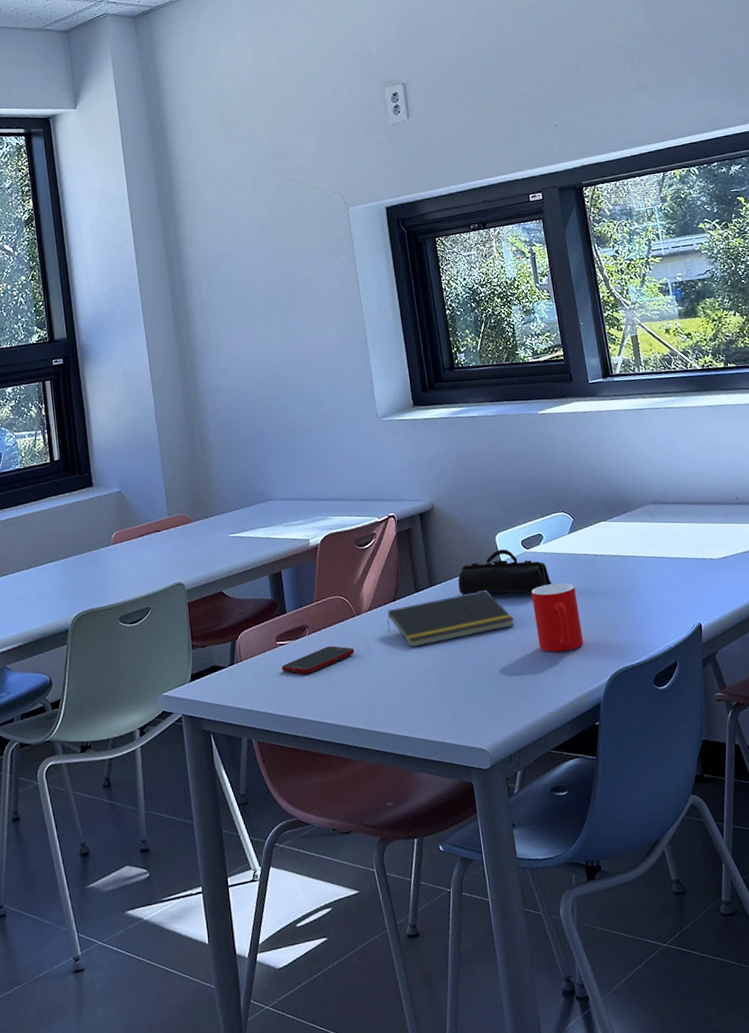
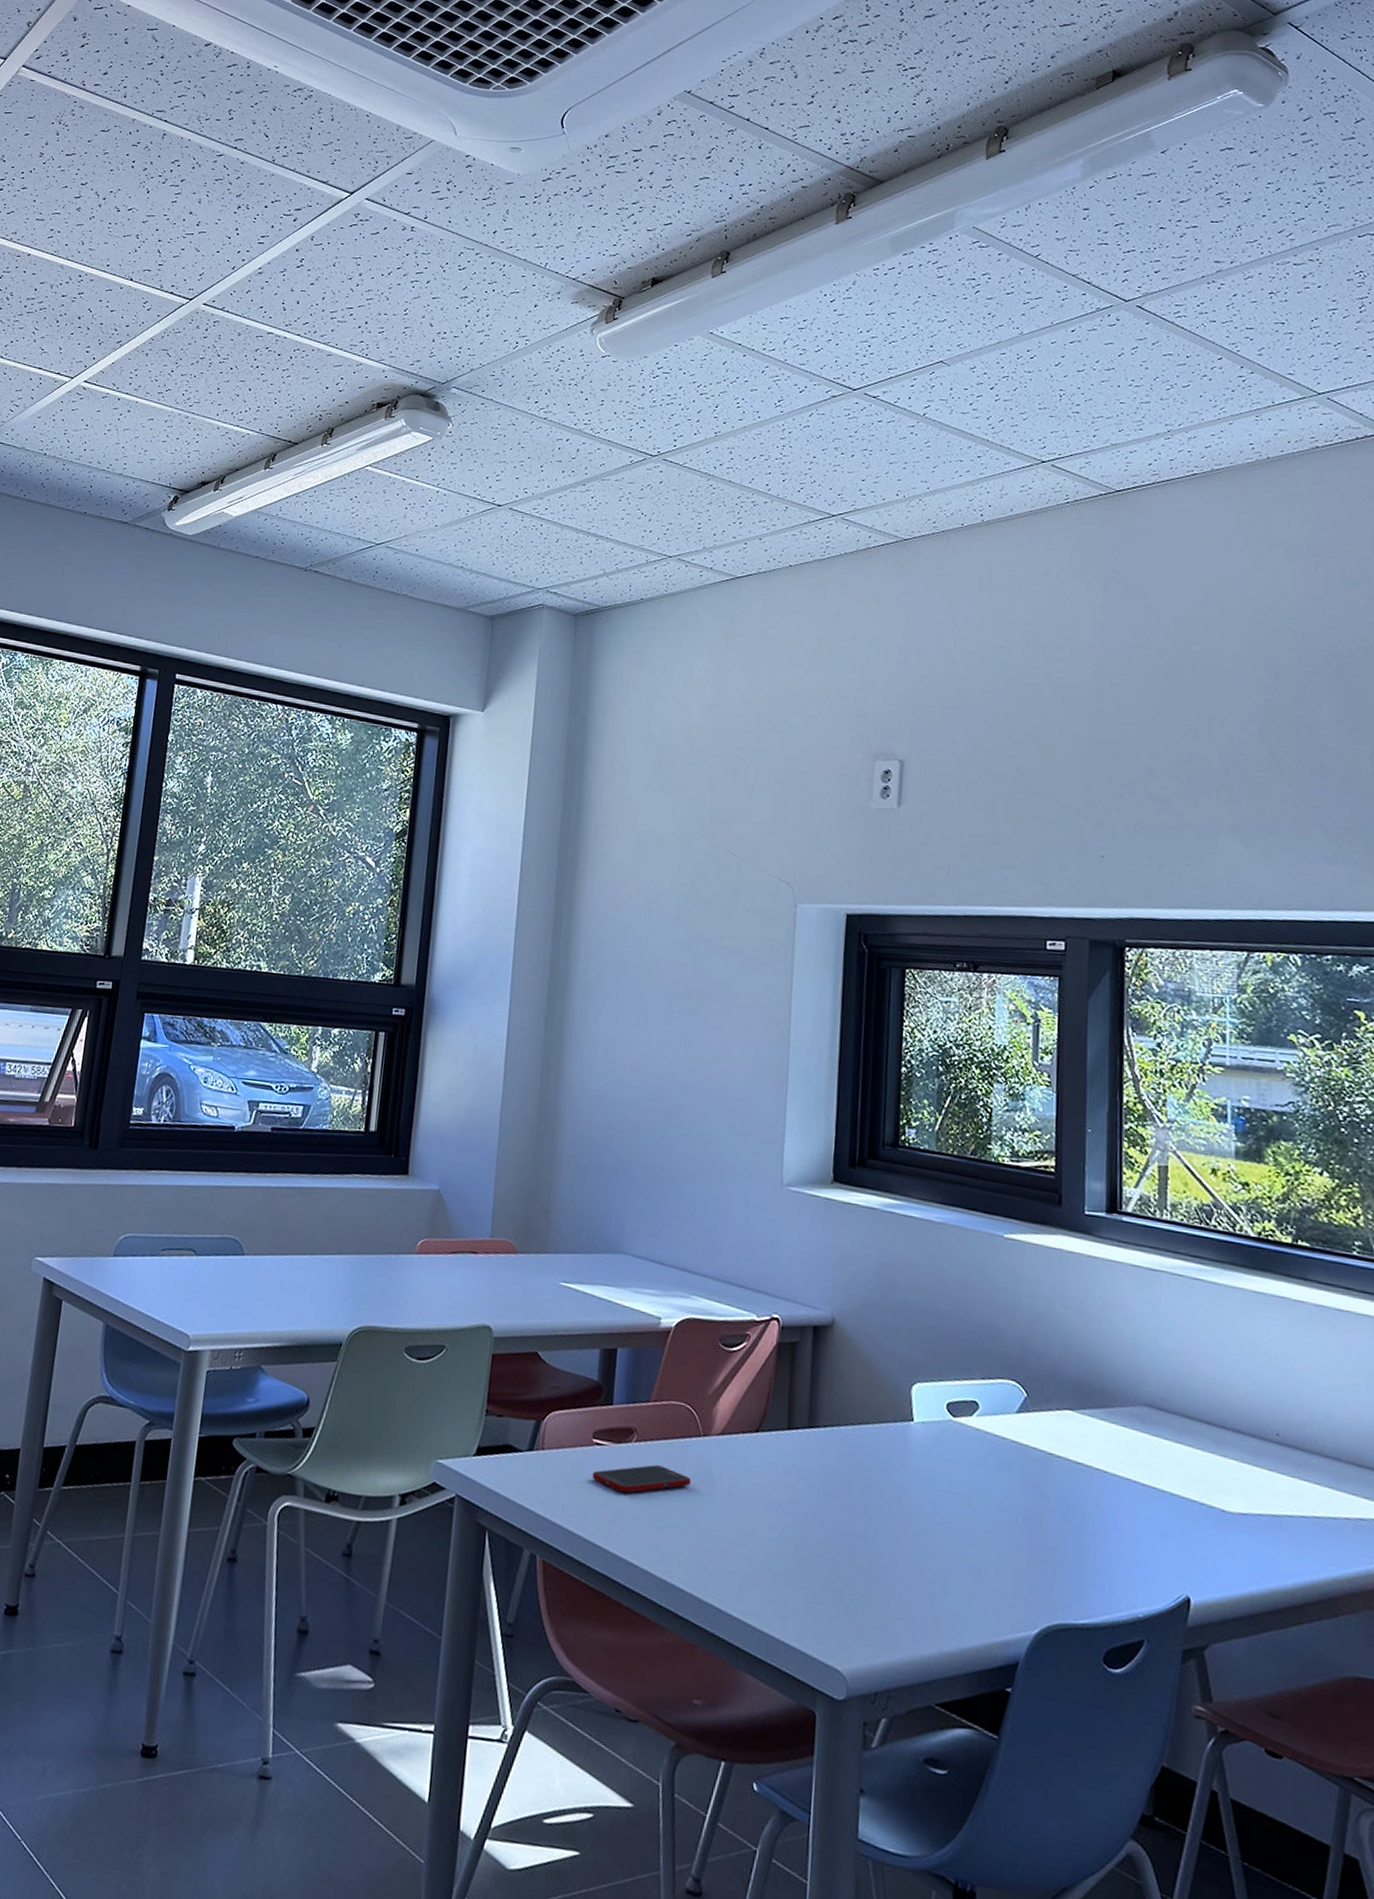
notepad: present [387,590,515,648] -> none [740,1441,918,1517]
pencil case: present [458,549,552,596] -> none [847,1405,979,1481]
cup: present [531,583,584,652] -> none [945,1472,1012,1576]

